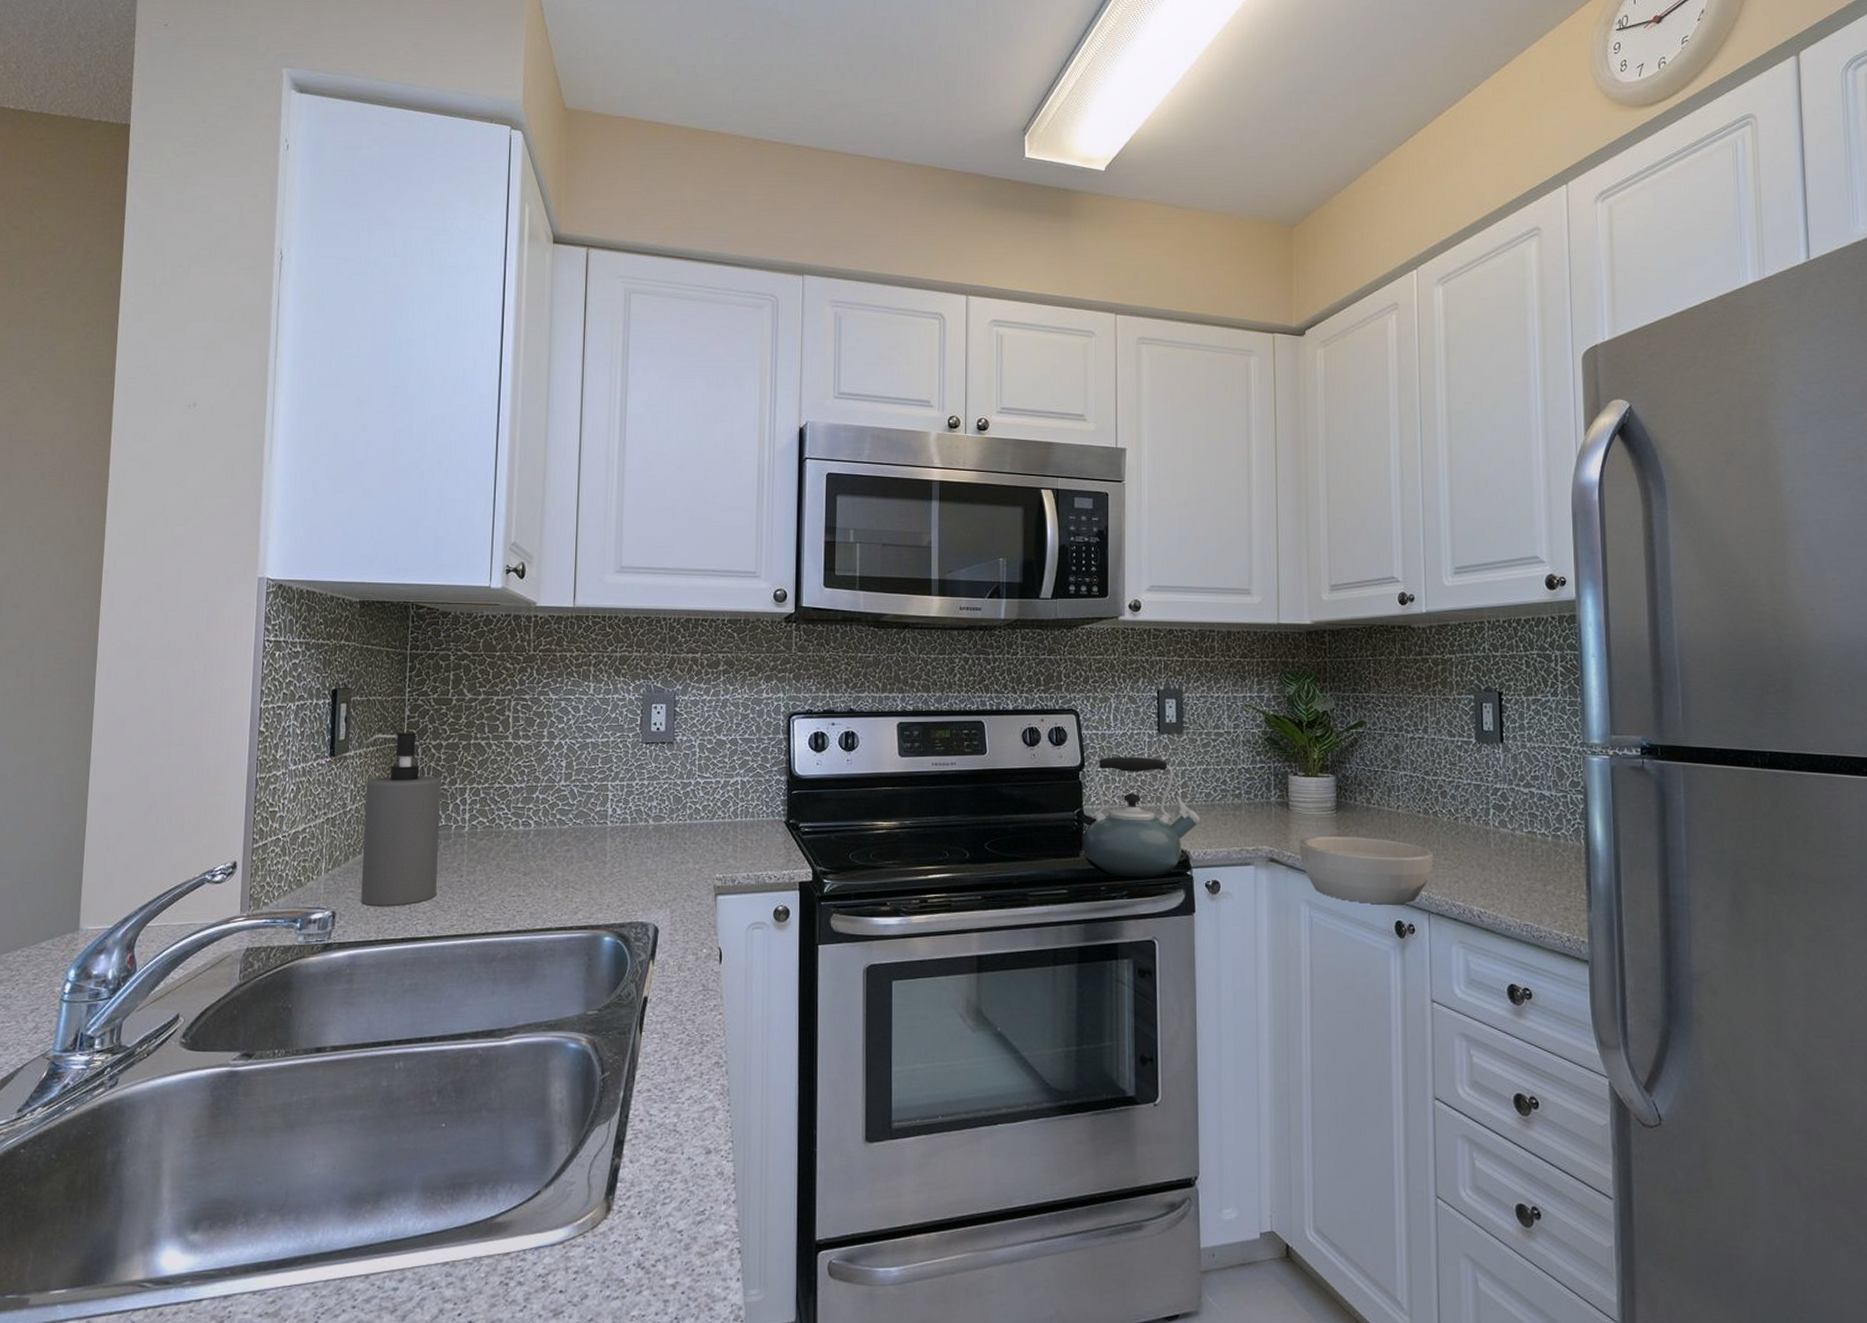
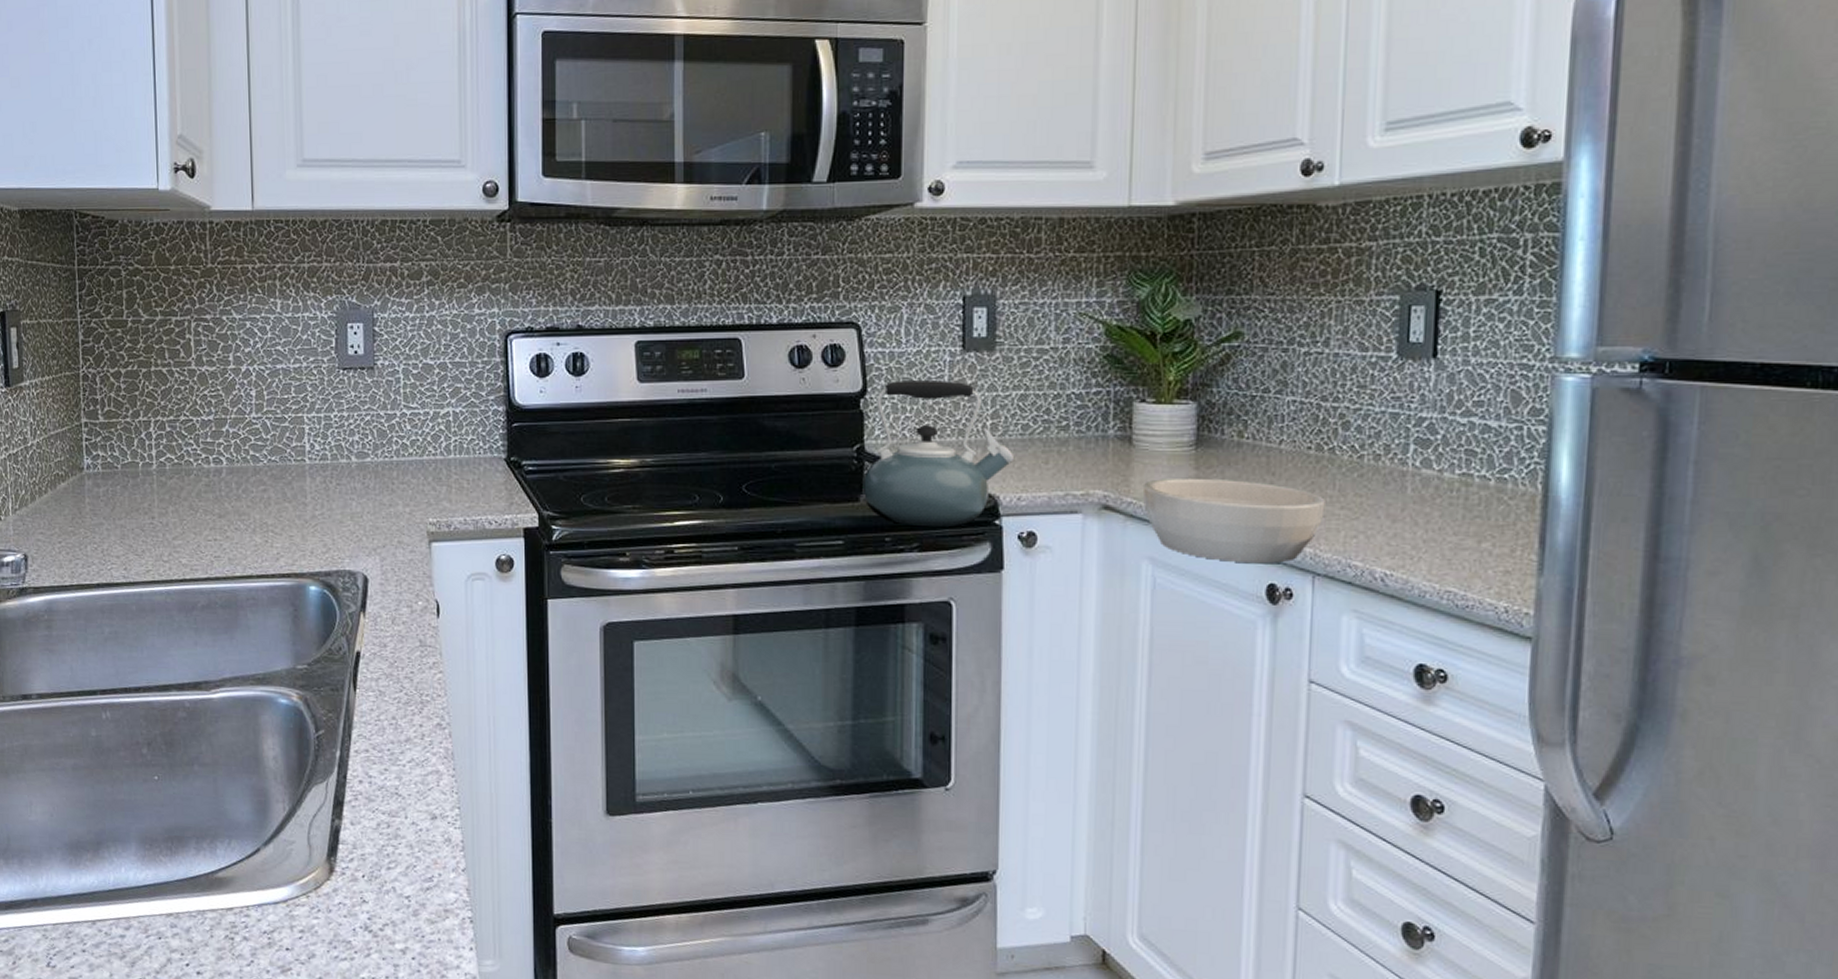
soap dispenser: present [361,732,441,907] -> none [37,359,129,551]

